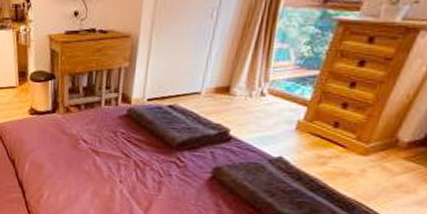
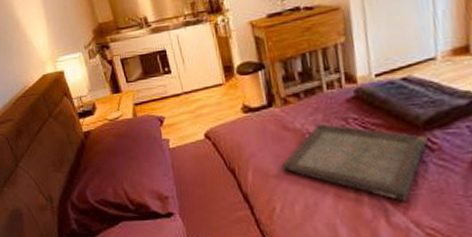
serving tray: none [53,132,178,204] -> present [280,123,428,202]

